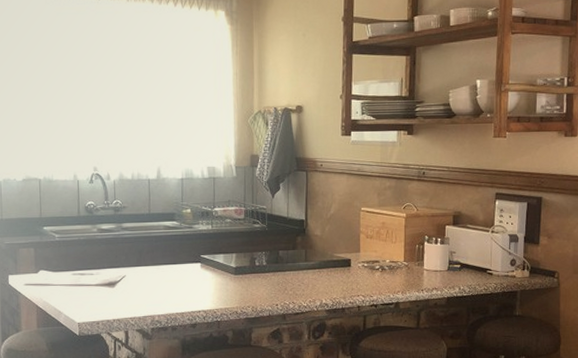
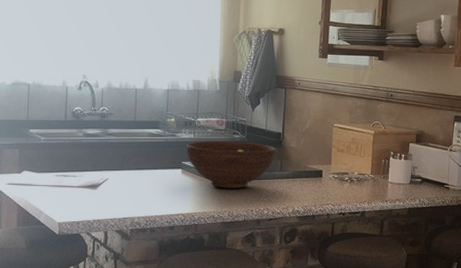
fruit bowl: none [204,231,300,282] -> present [186,141,276,189]

